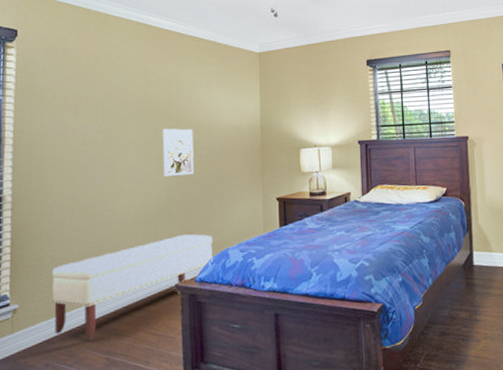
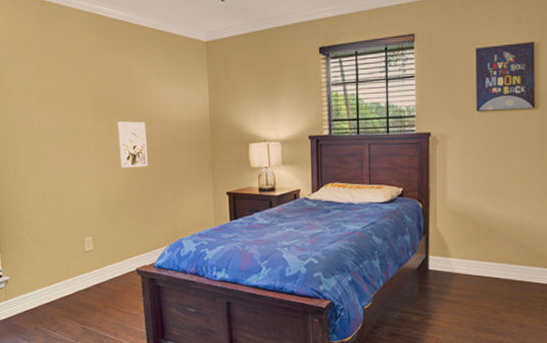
bench: present [51,234,213,340] -> none [33,224,169,311]

